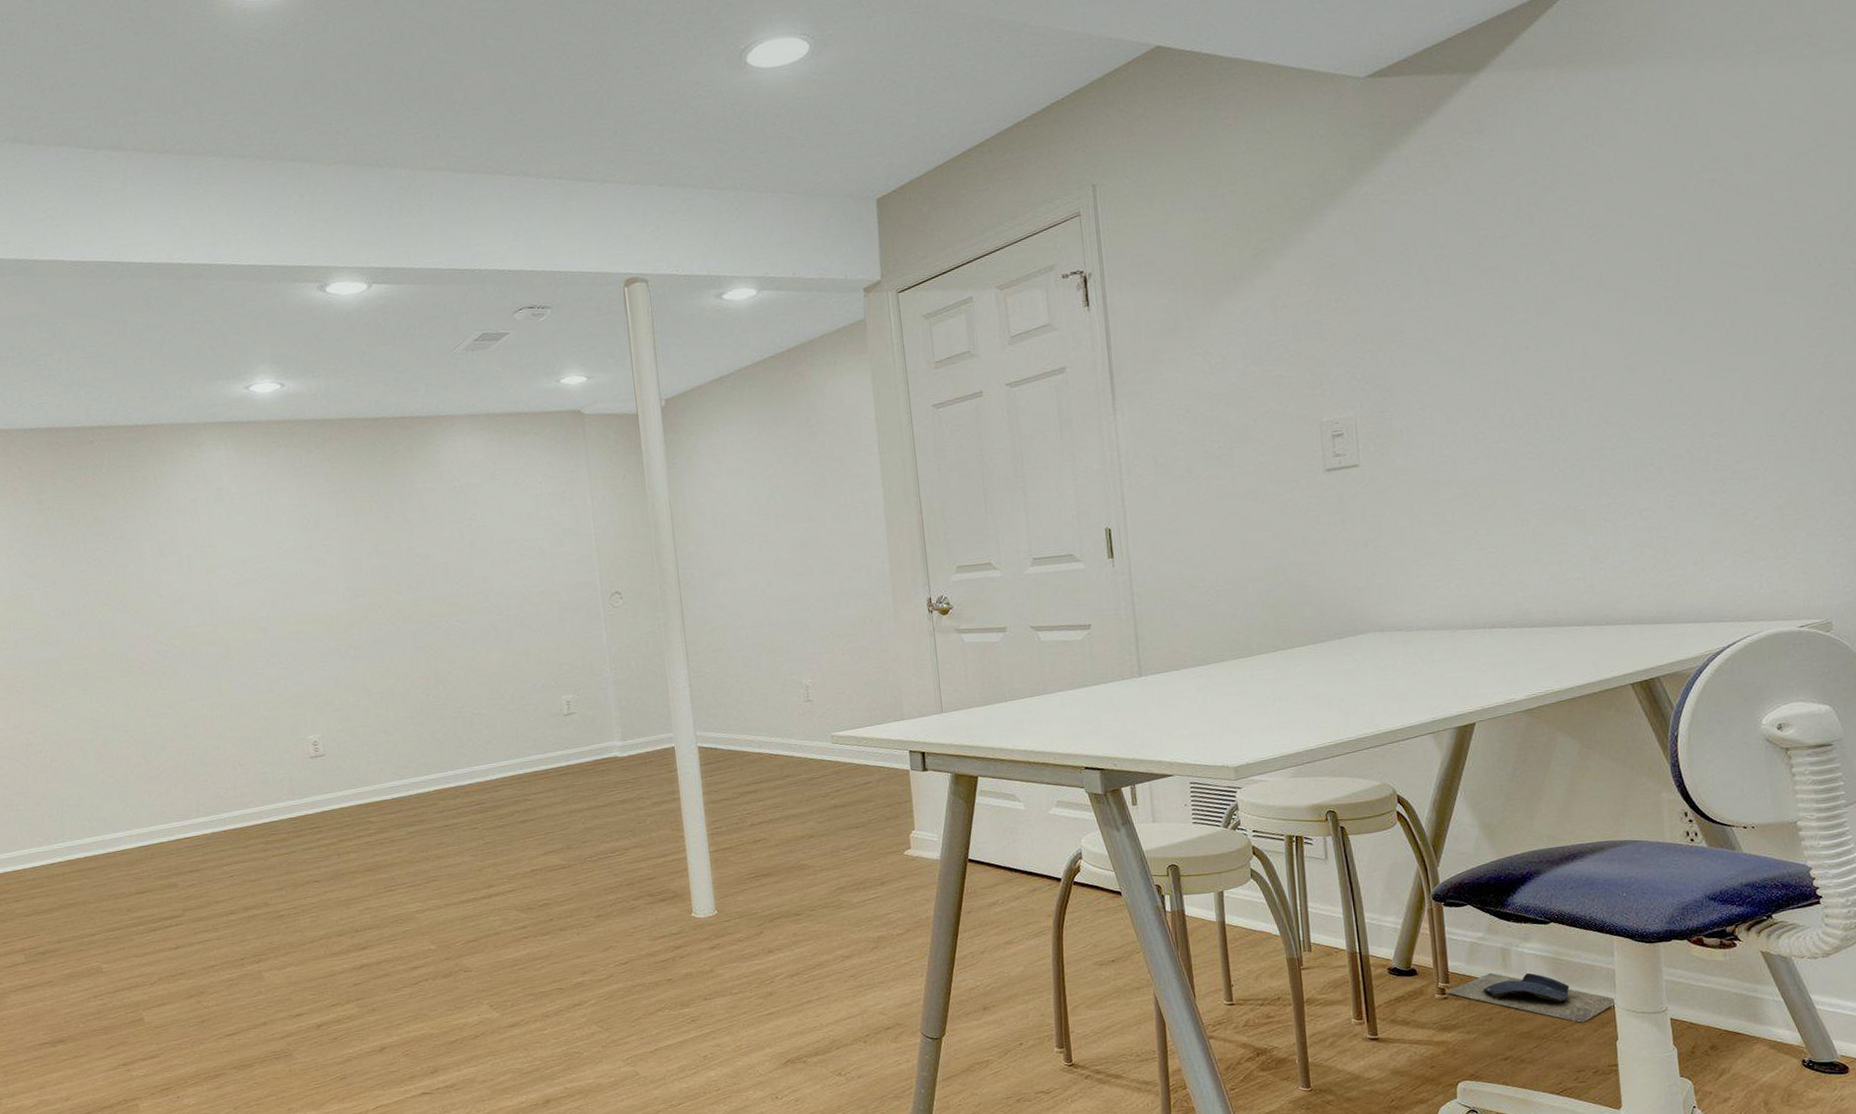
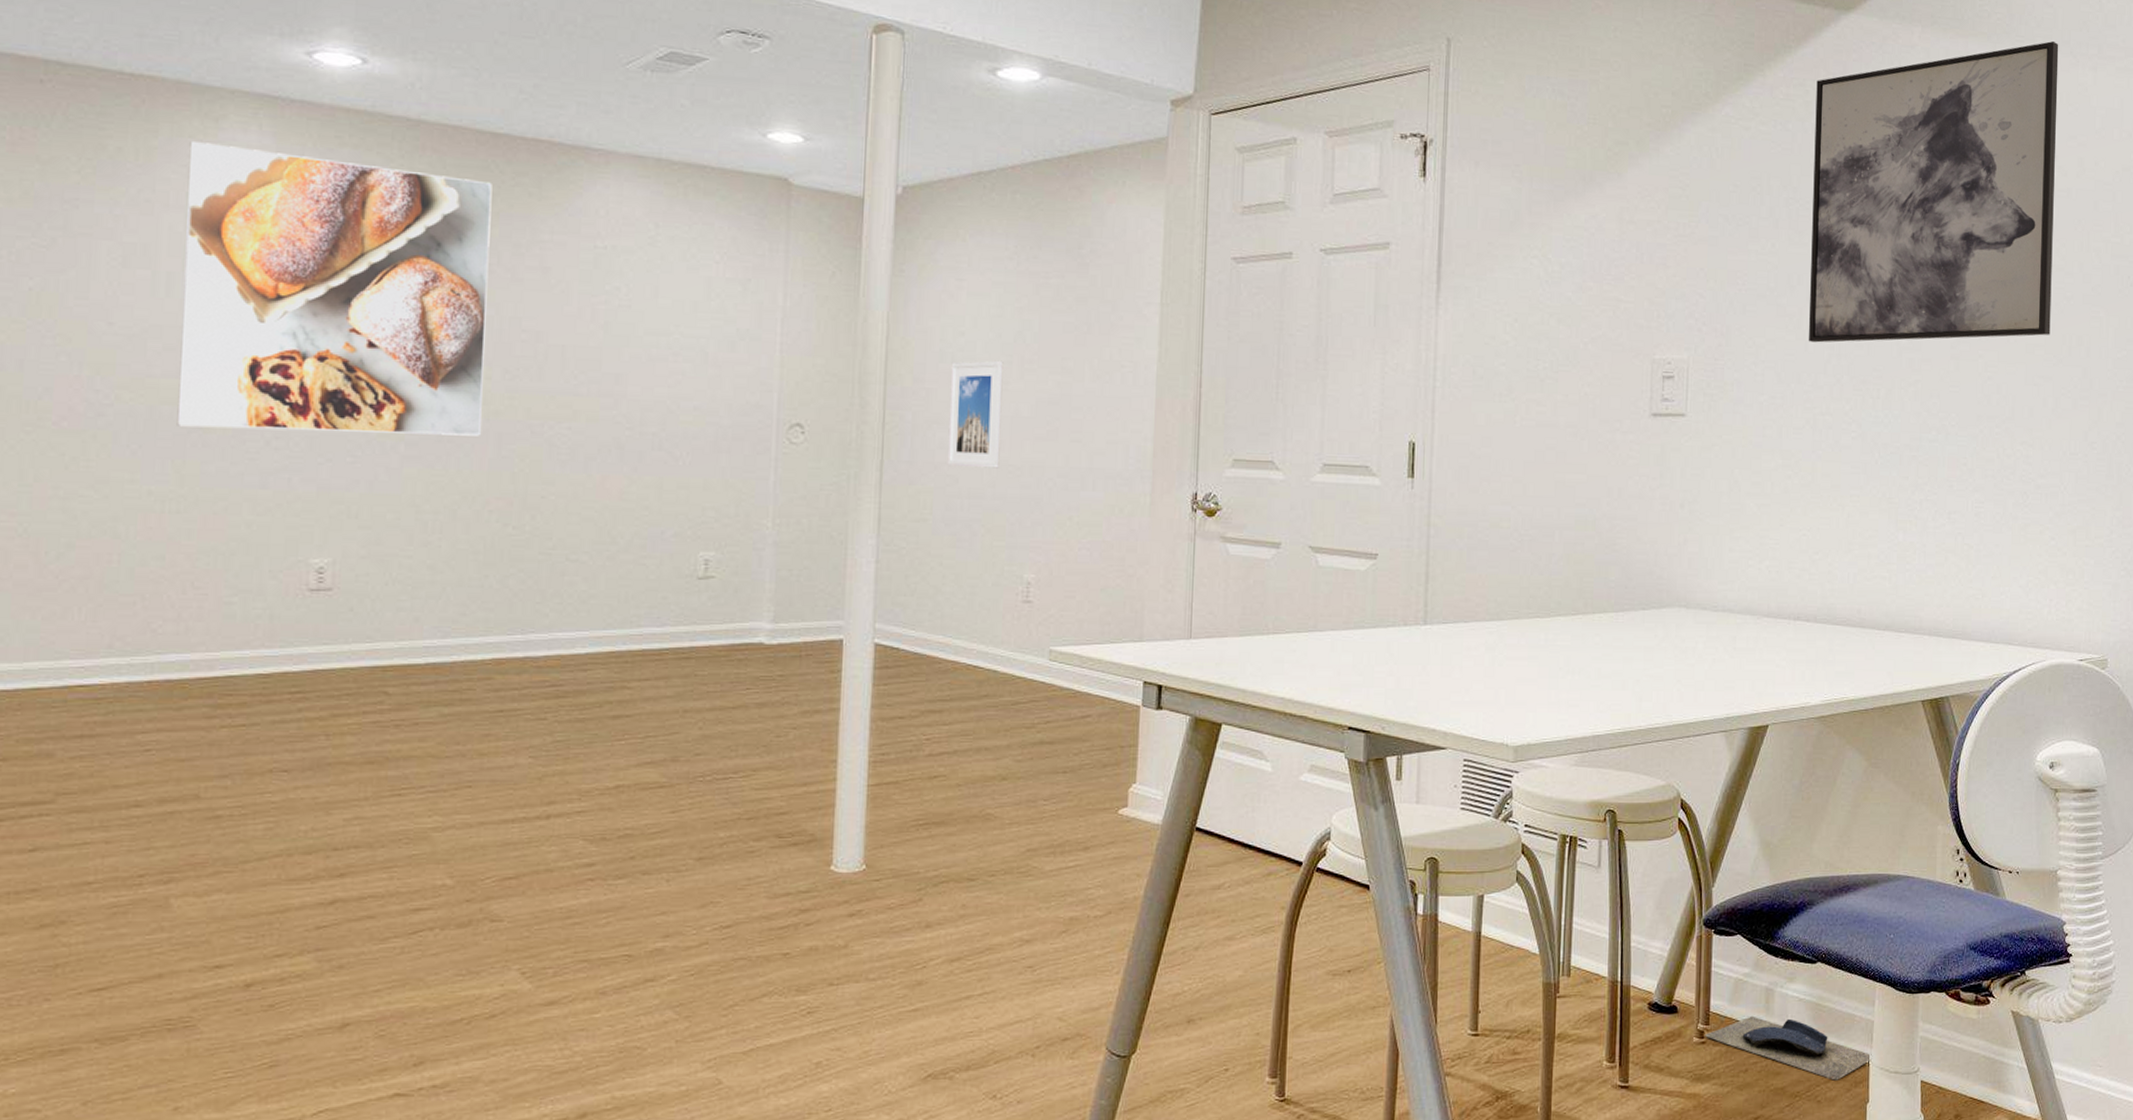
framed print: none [185,454,401,659] -> present [176,140,492,436]
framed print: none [722,519,771,607] -> present [947,360,1004,469]
wall art: none [1452,49,1732,381] -> present [1808,41,2059,343]

